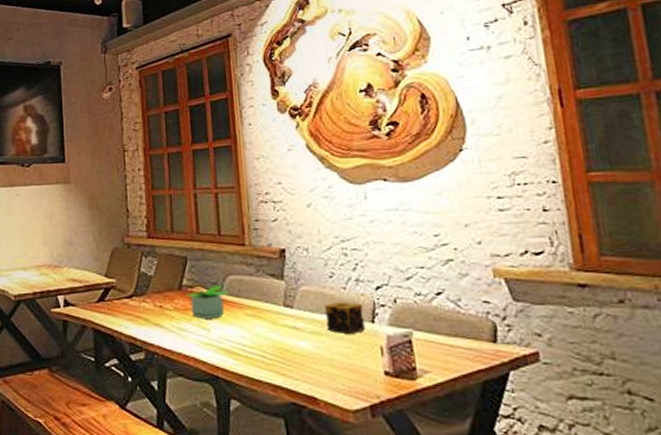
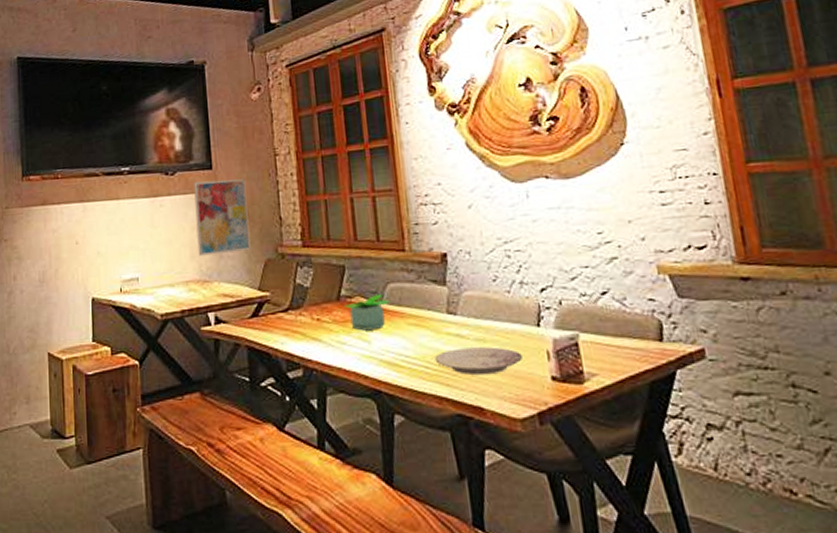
wall art: none [48,172,99,243] -> present [194,179,251,256]
plate: none [271,340,356,367] -> present [435,346,522,376]
candle: present [325,302,365,335] -> none [489,306,531,341]

